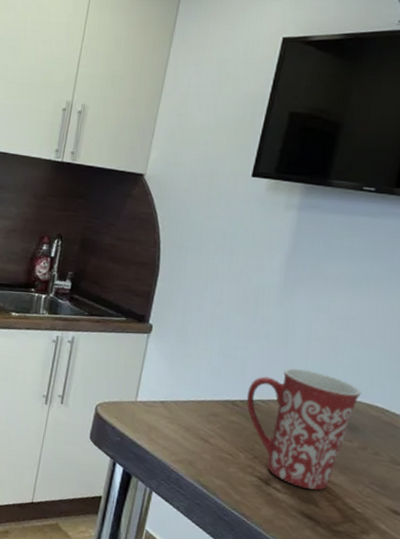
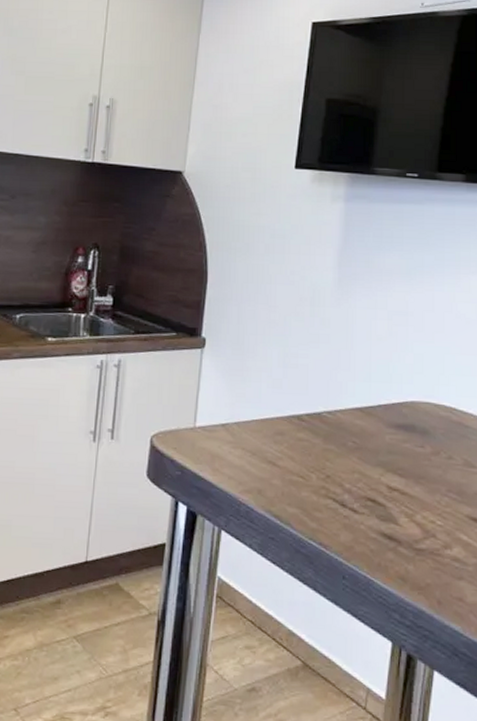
mug: present [246,368,361,490] -> none [312,373,428,506]

